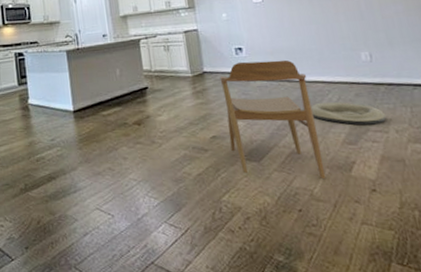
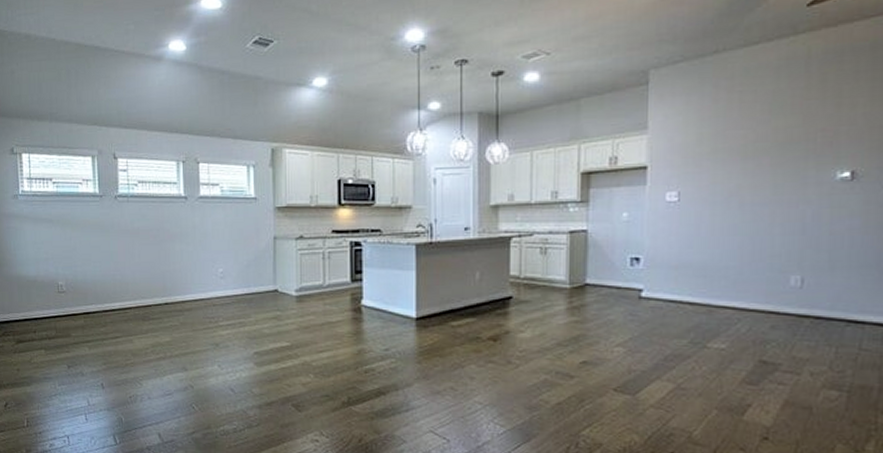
chair: present [219,59,326,180] -> none [603,275,715,422]
dog bed: present [310,102,387,125] -> none [710,333,803,364]

